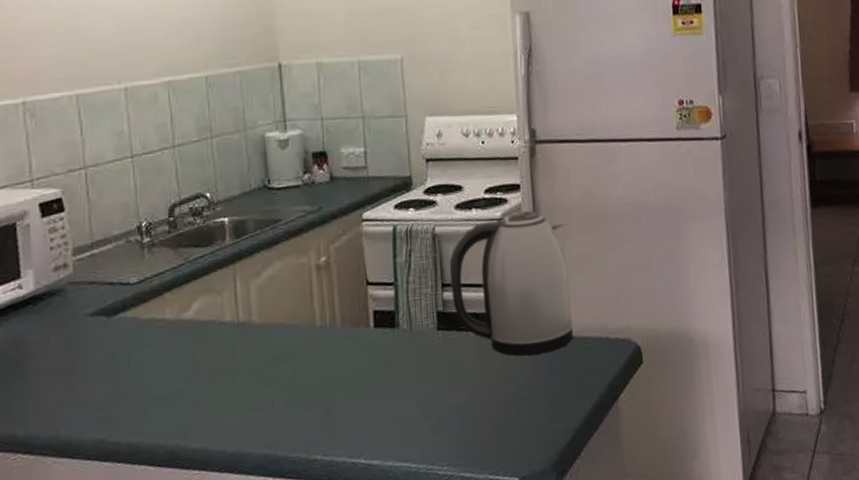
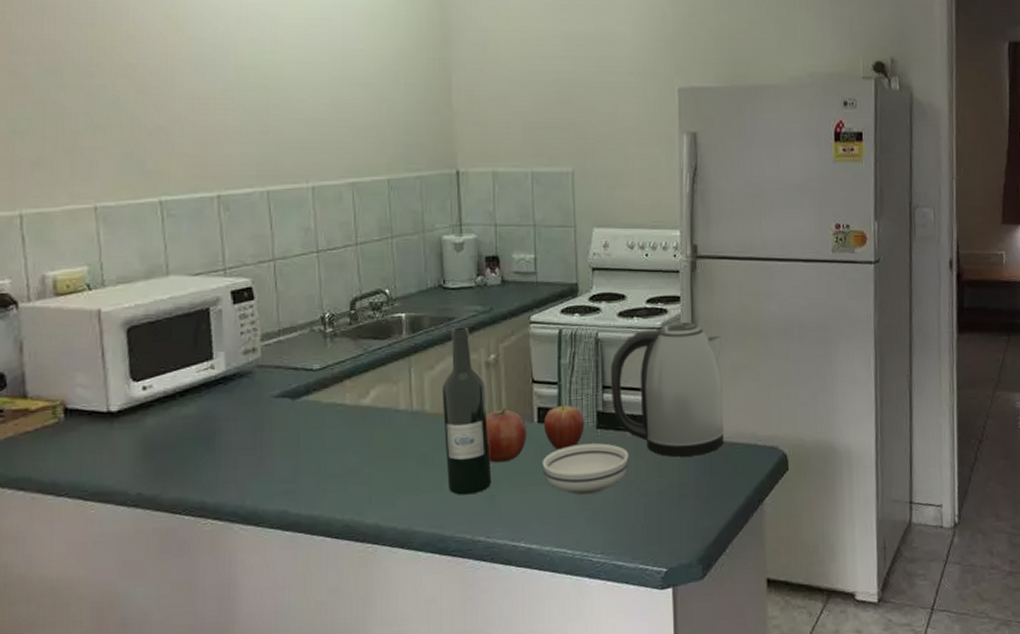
wine bottle: none [270,229,327,411] -> present [442,327,492,495]
fruit: none [319,313,364,374] -> present [486,407,527,463]
fruit: none [380,305,425,356] -> present [543,403,585,450]
bowl: none [380,345,474,404] -> present [542,443,629,496]

